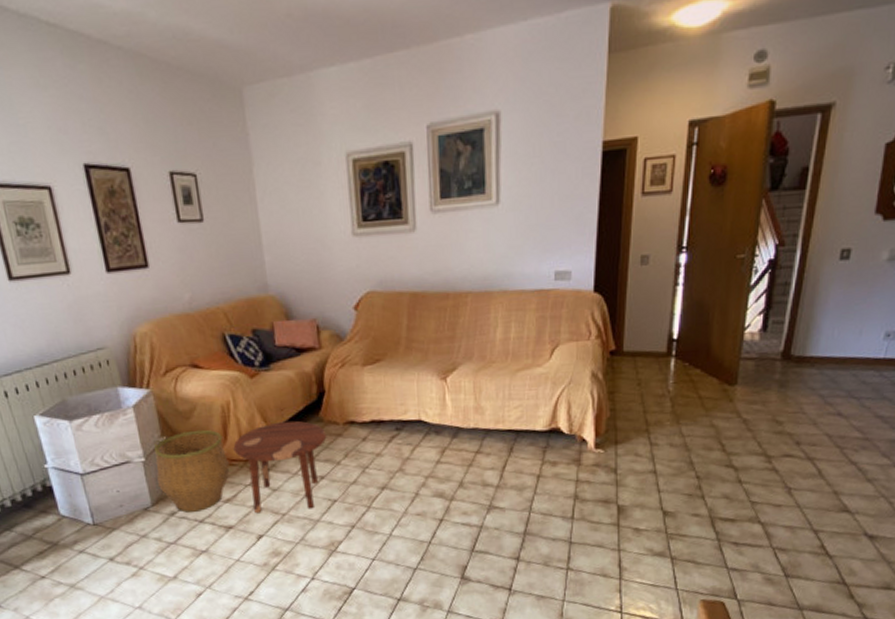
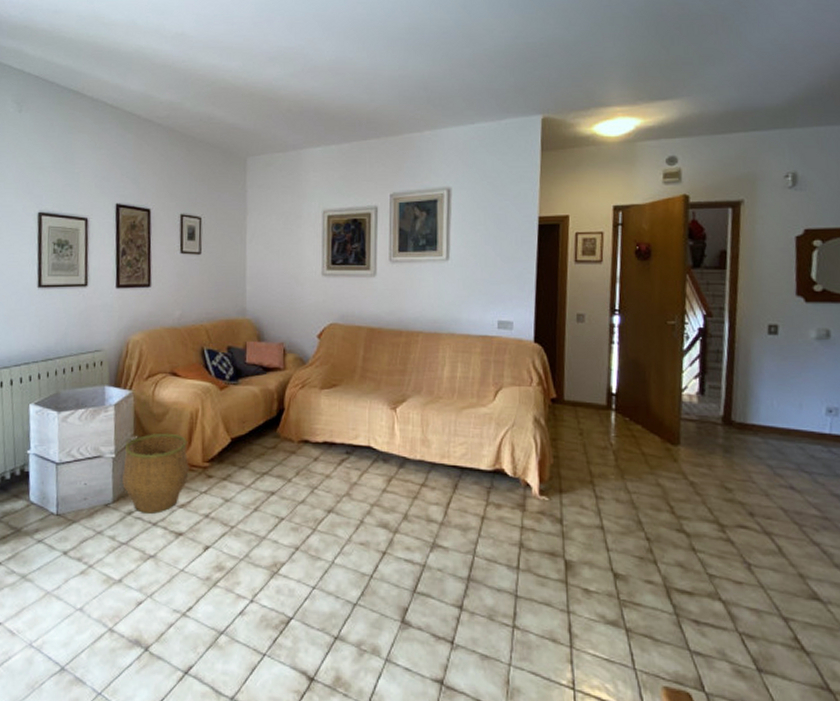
side table: present [233,420,327,514] -> none [195,433,282,525]

